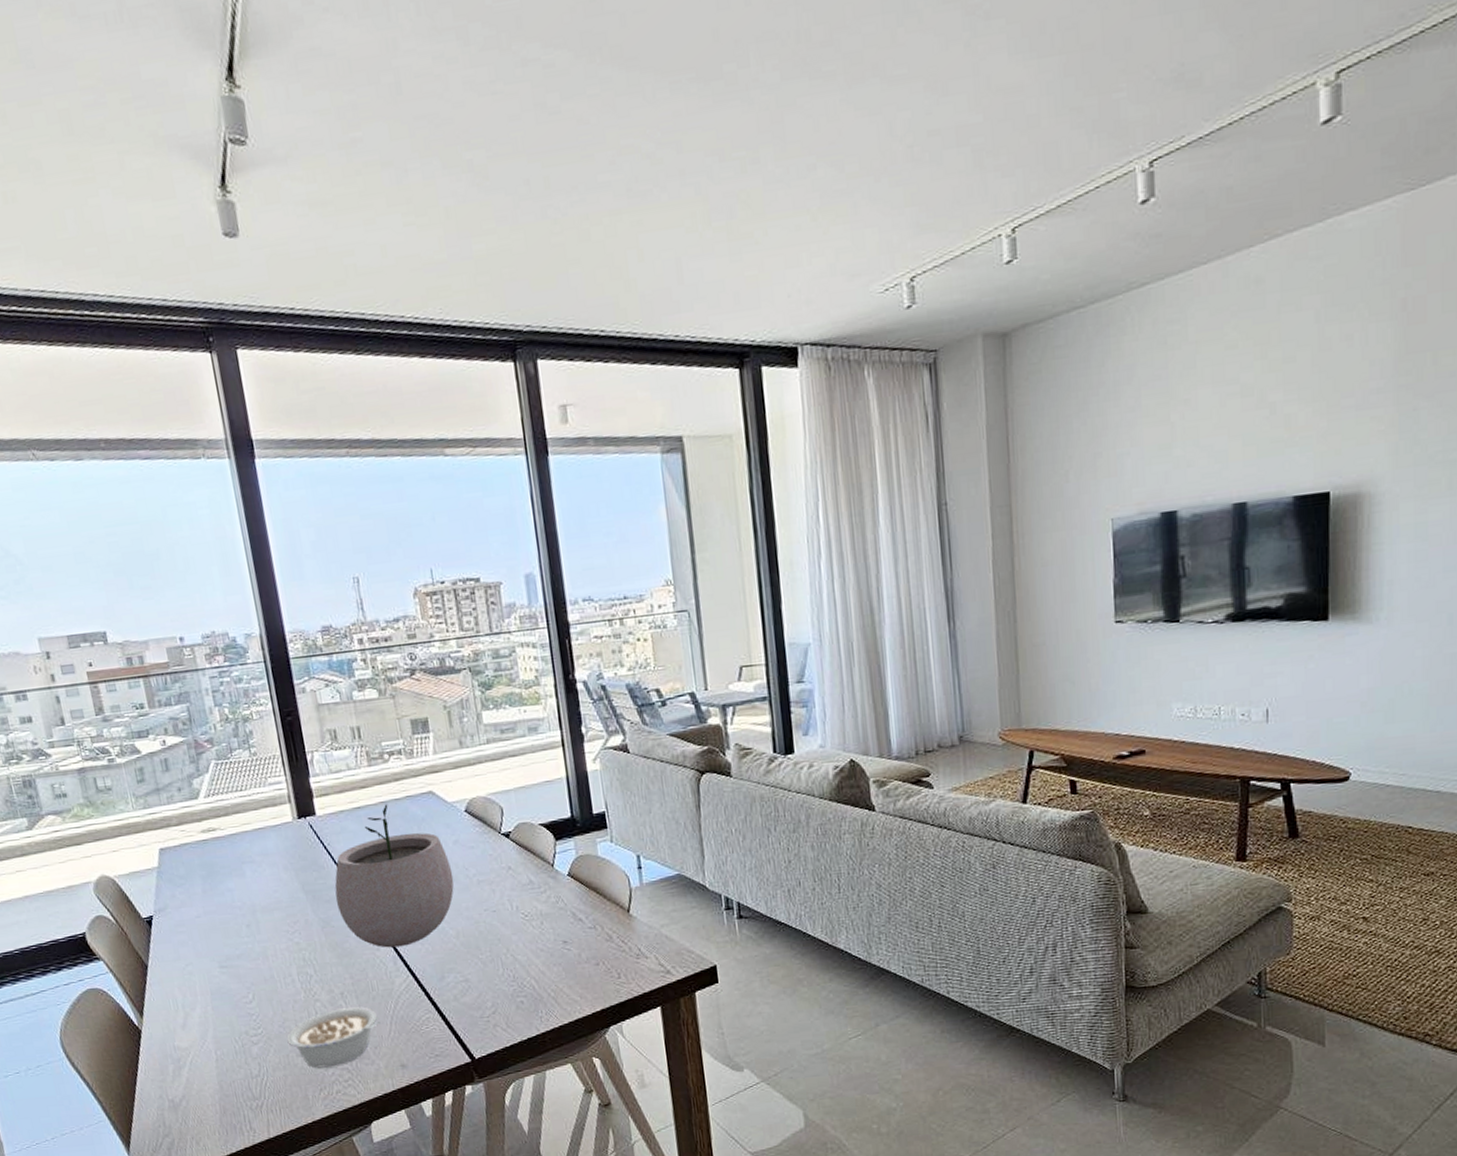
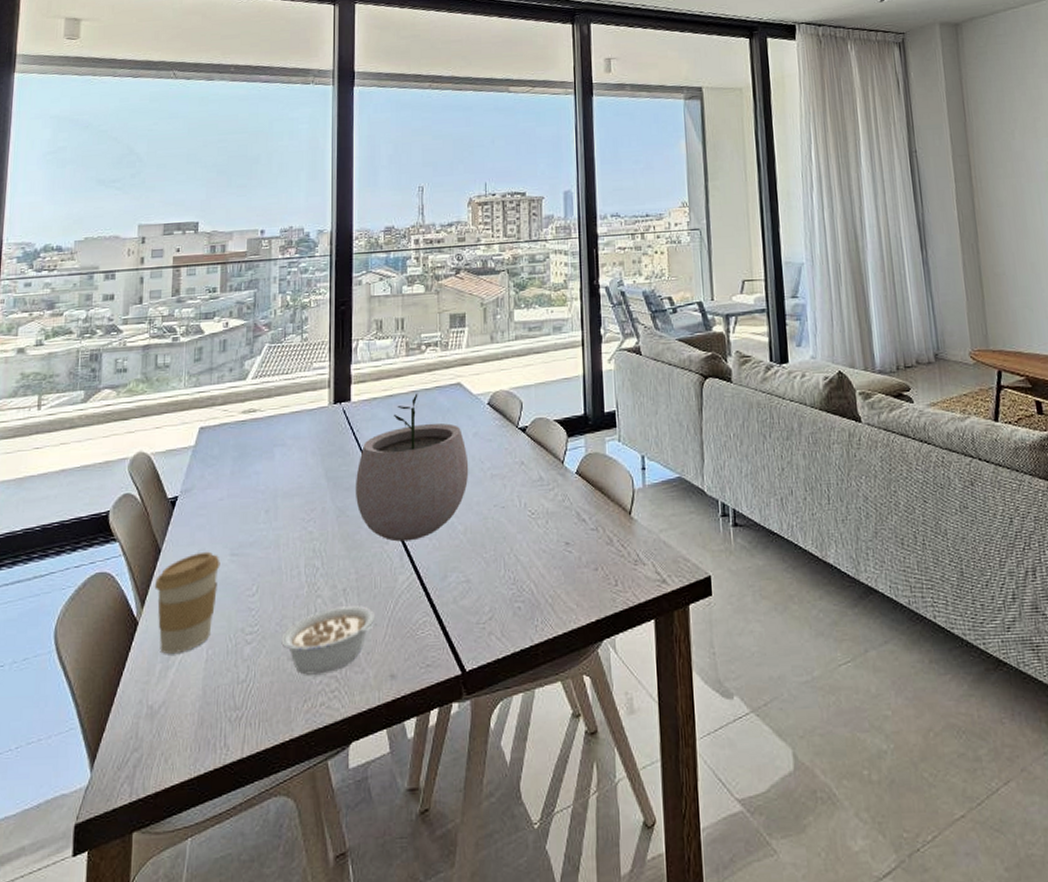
coffee cup: none [148,965,216,1056] -> present [155,551,220,654]

